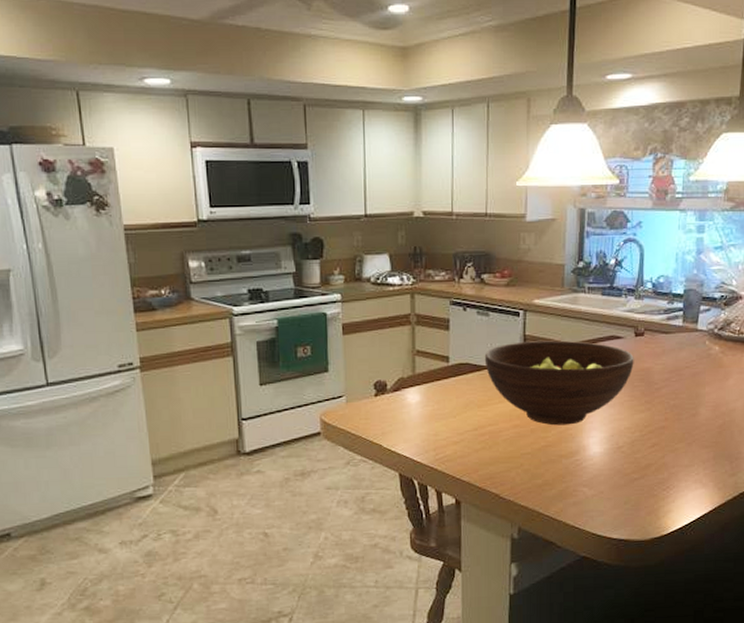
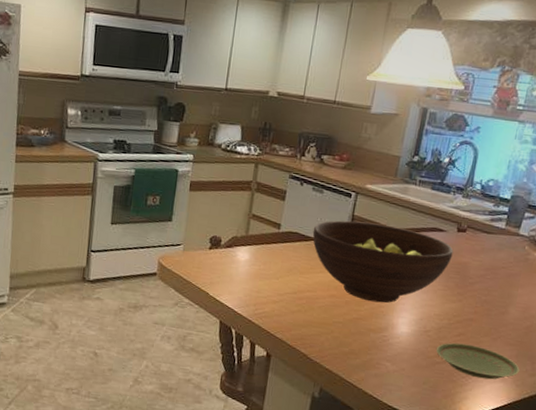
plate: none [632,454,719,488] -> present [435,342,520,380]

